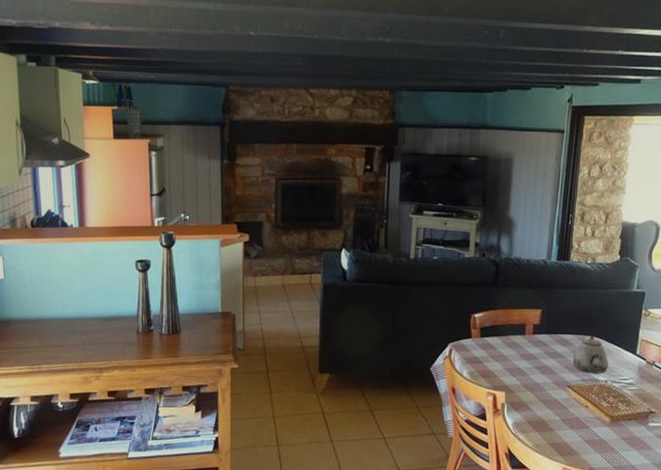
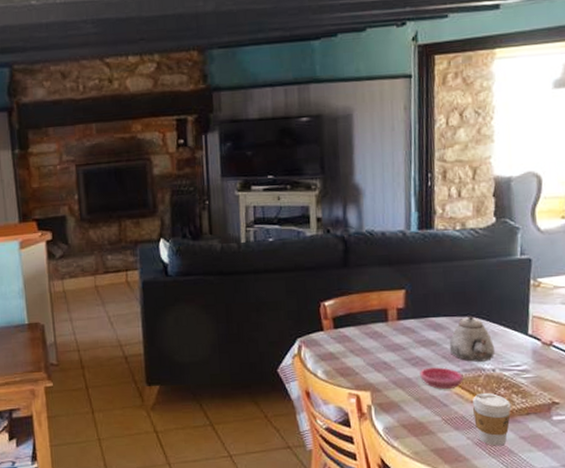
saucer: none [547,375,581,394] -> present [420,367,463,389]
coffee cup: none [586,399,617,444] -> present [473,392,512,446]

